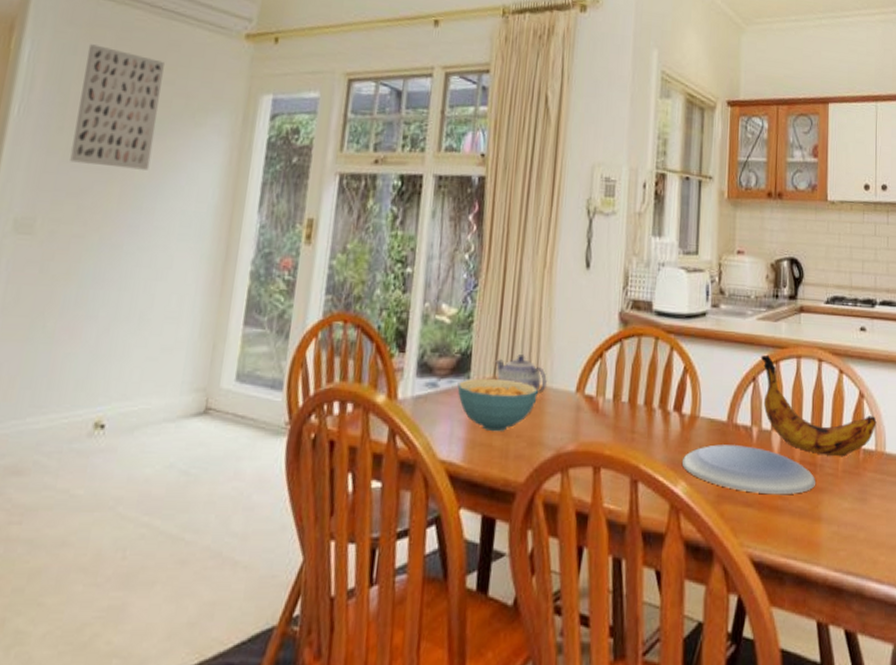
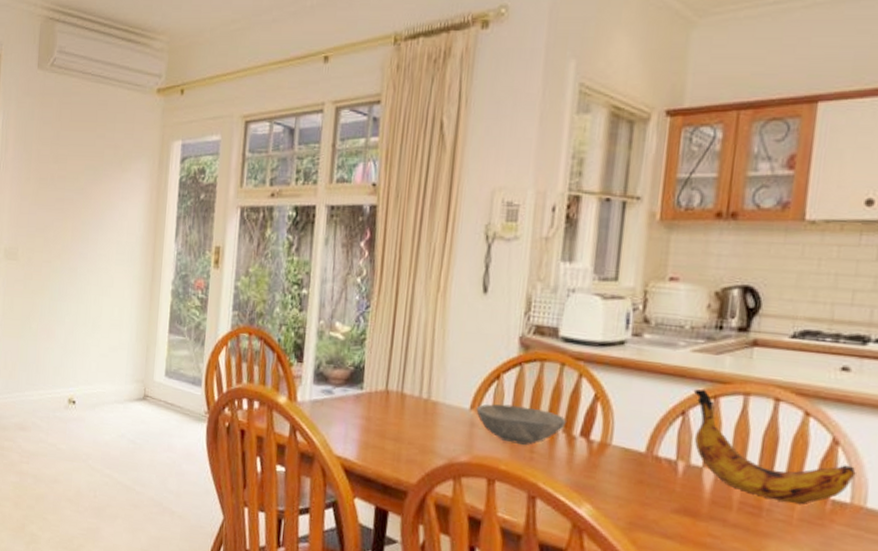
wall art: present [70,44,165,170] -> none [36,110,96,209]
cereal bowl: present [457,378,538,432] -> none [351,389,430,438]
teapot: present [495,354,548,395] -> none [387,371,441,409]
bowl: none [581,383,661,425] -> present [476,404,566,445]
plate: present [681,444,815,495] -> none [587,473,759,535]

